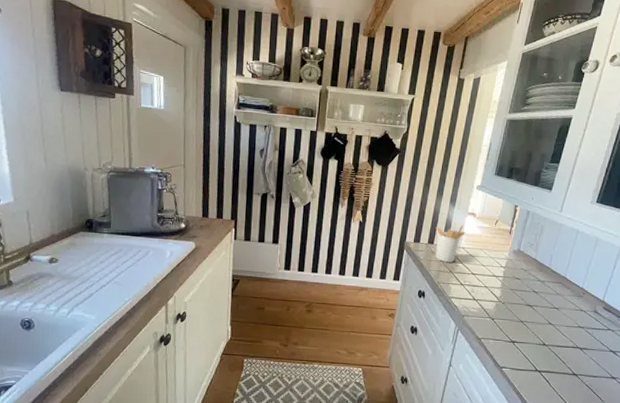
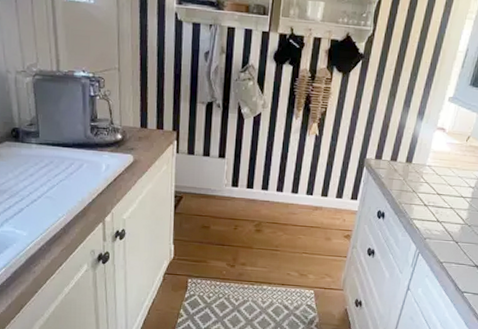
utensil holder: present [435,225,465,262] -> none [398,141,432,181]

